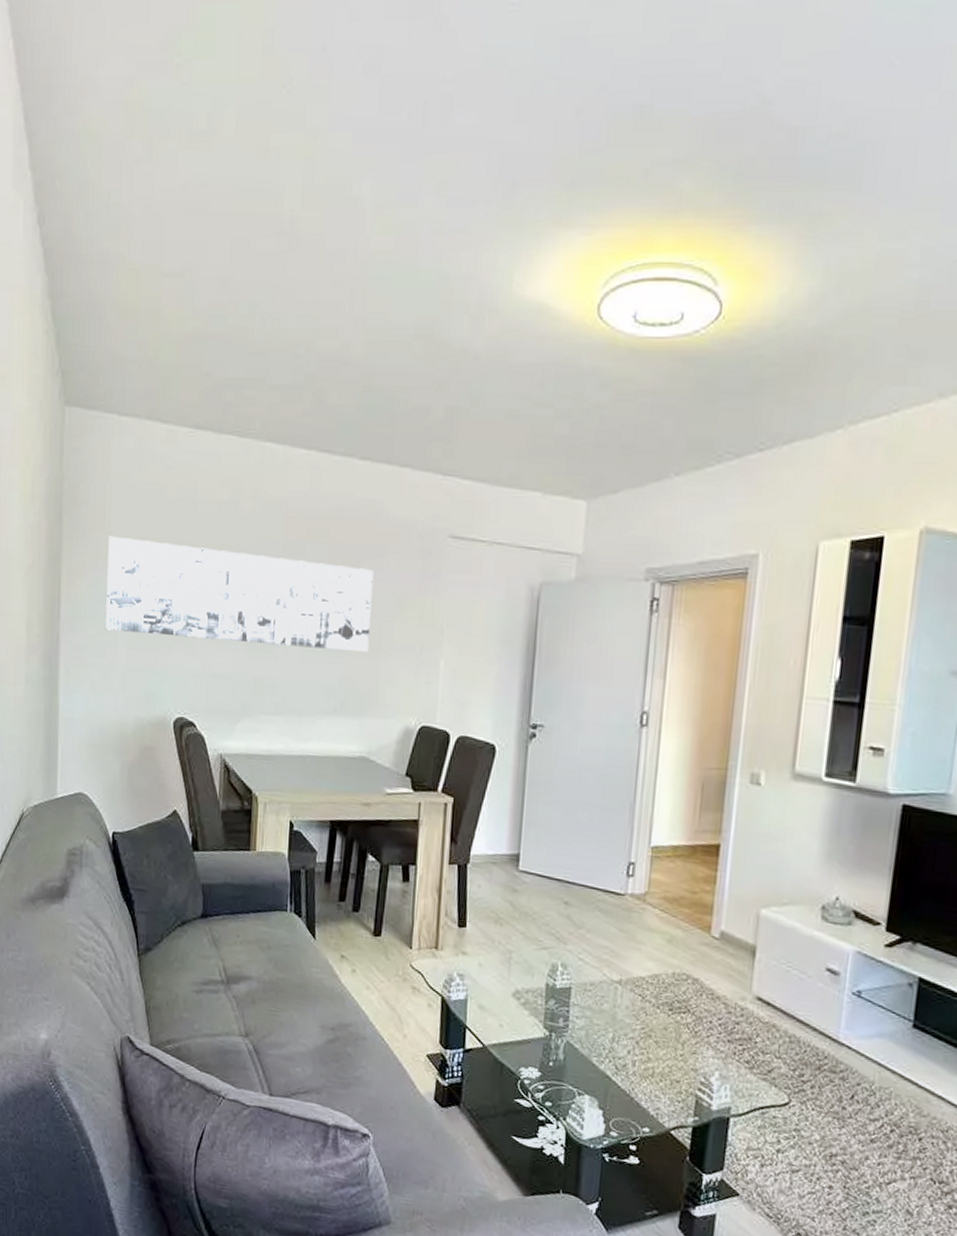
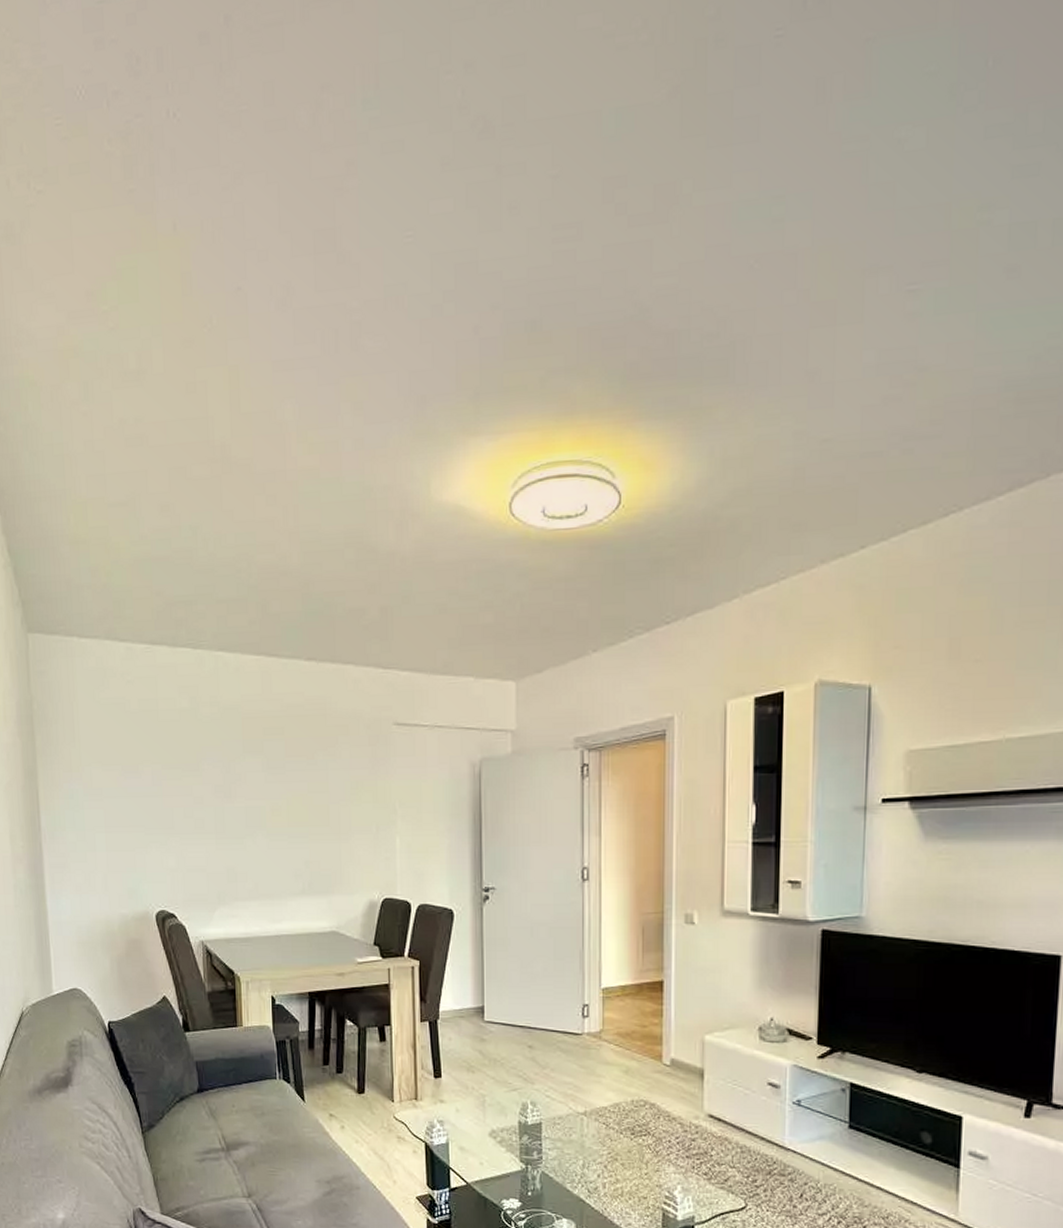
wall art: present [105,536,374,652] -> none [79,749,330,837]

